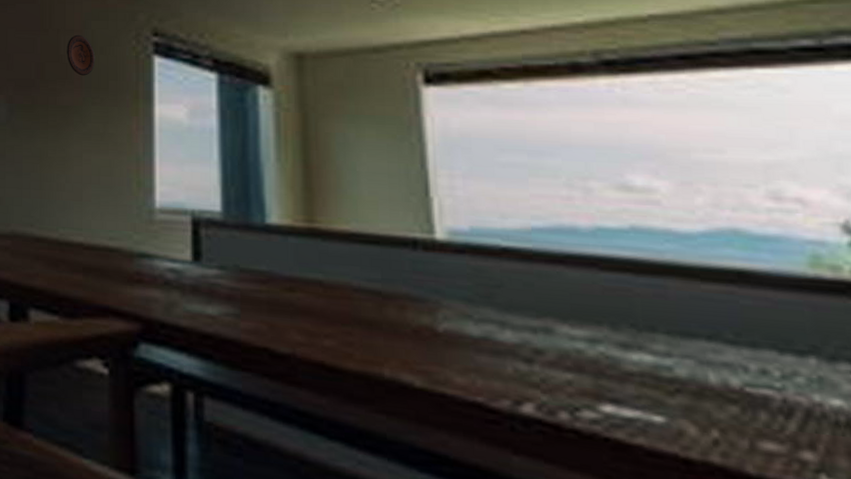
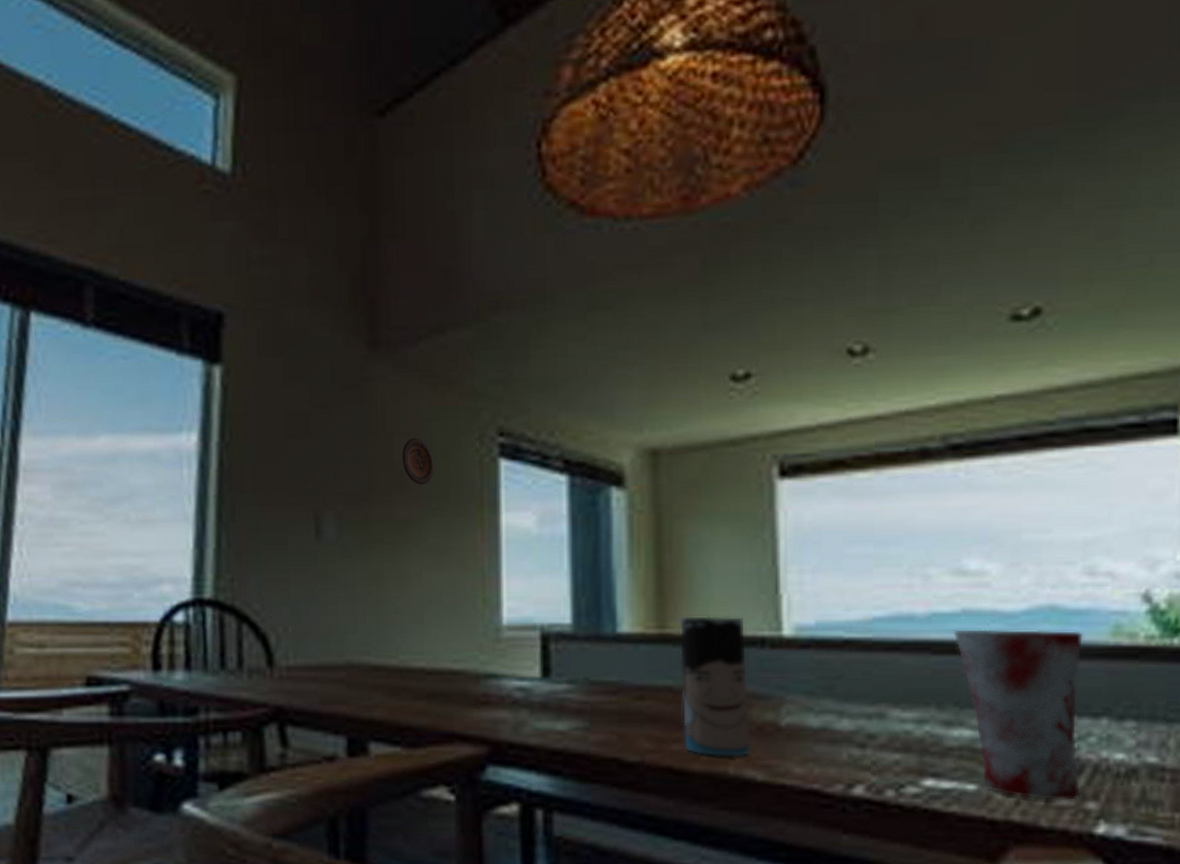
cup: none [328,211,408,360] -> present [679,615,752,757]
mug: none [622,246,791,447] -> present [953,629,1084,801]

